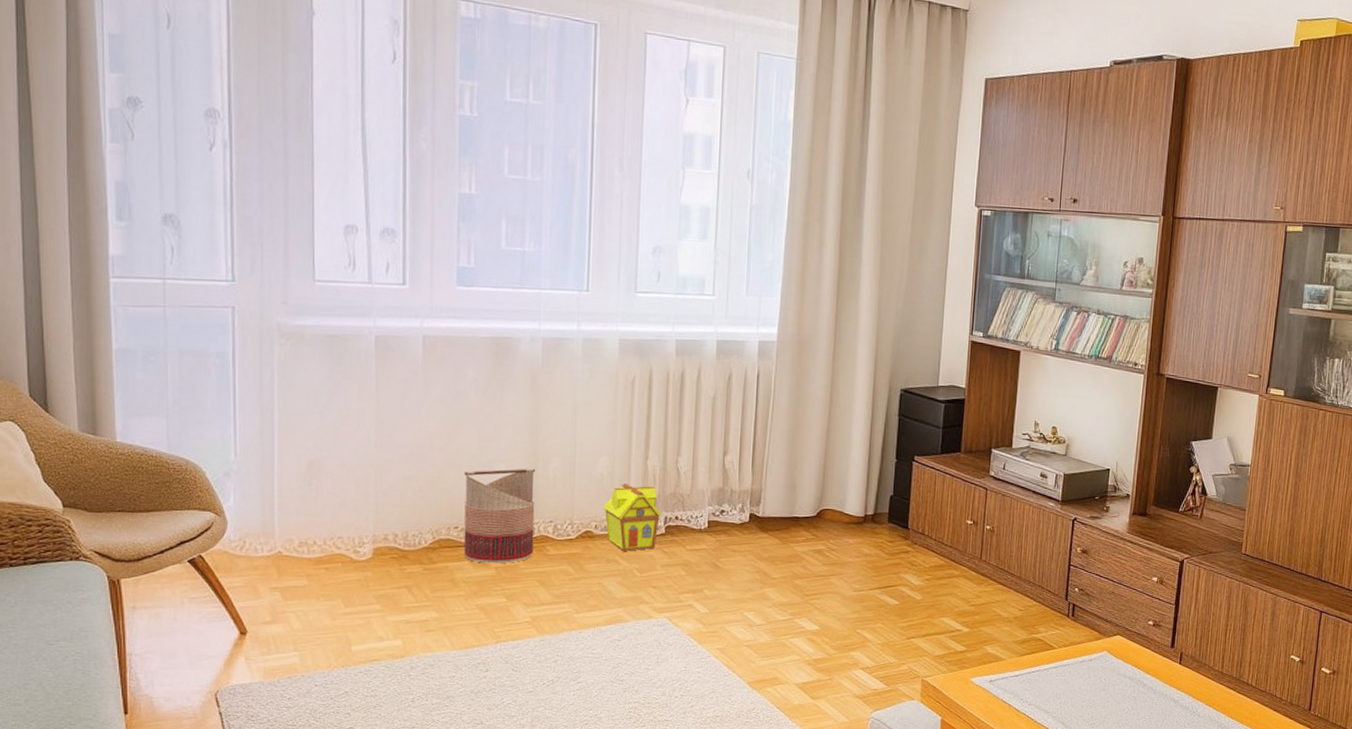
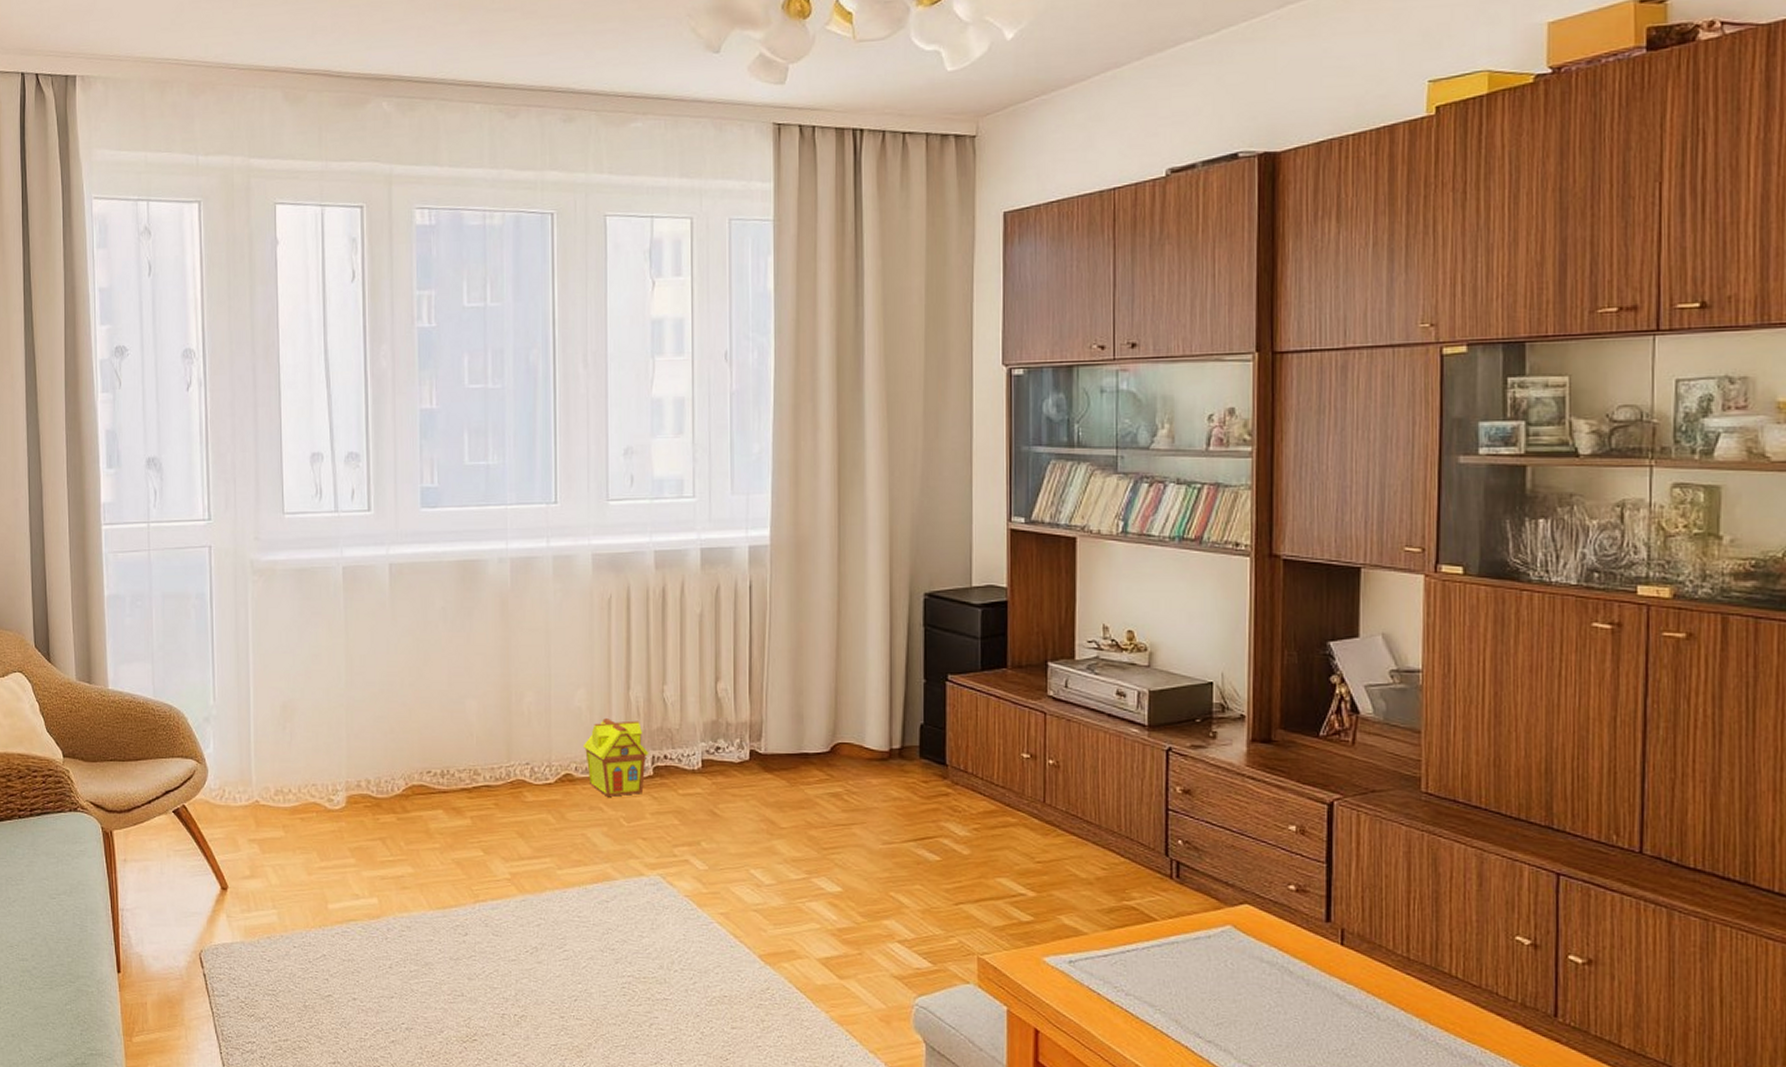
basket: present [464,468,536,564] -> none [435,703,510,813]

